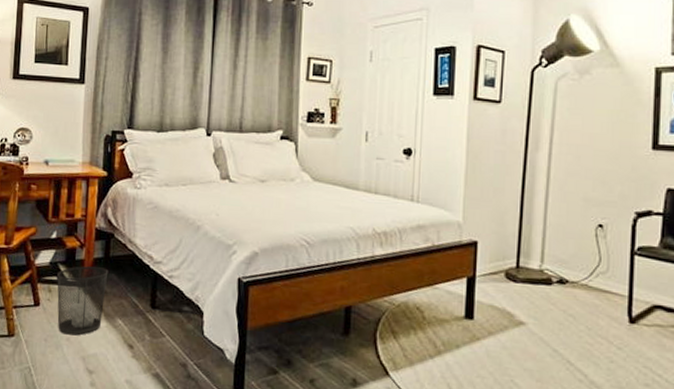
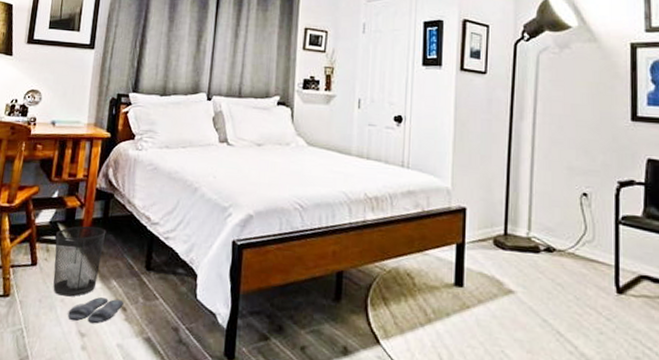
slippers: none [75,335,130,361] -> present [68,296,124,324]

